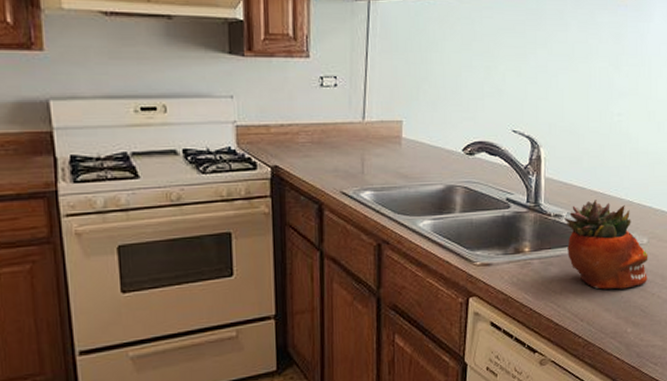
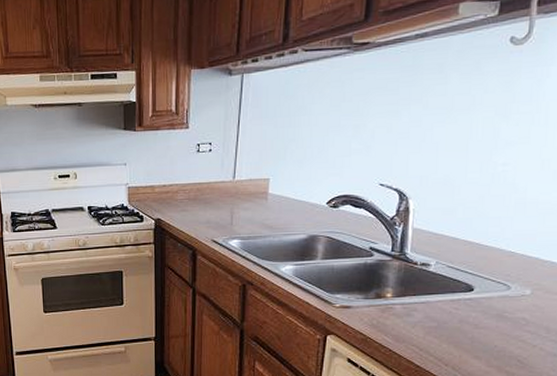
succulent planter: present [564,200,648,290] -> none [432,250,531,339]

